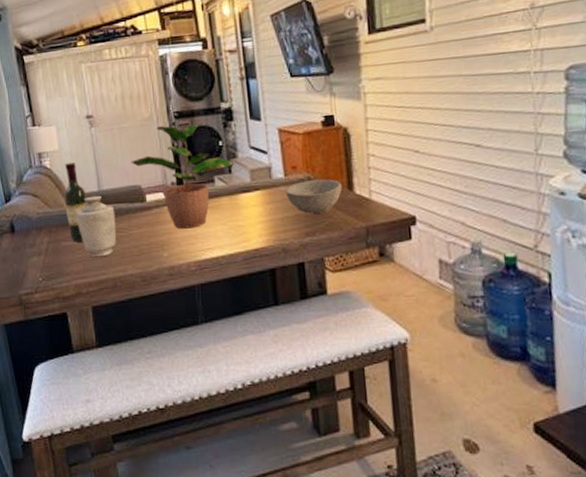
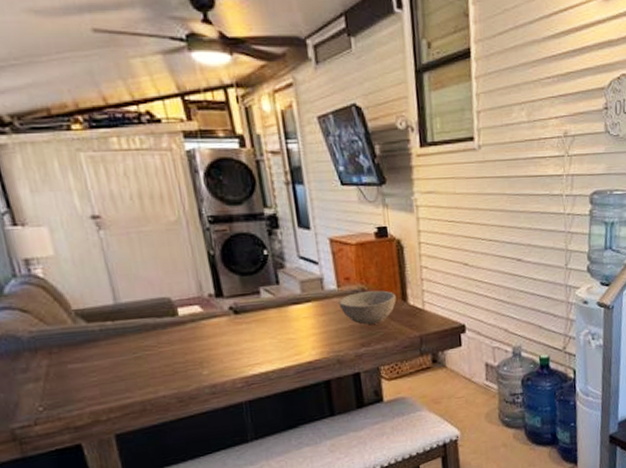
wine bottle: present [64,162,87,242] -> none [65,271,101,364]
vase: present [76,195,117,258] -> none [85,309,143,380]
potted plant: present [131,124,235,229] -> none [156,230,283,344]

